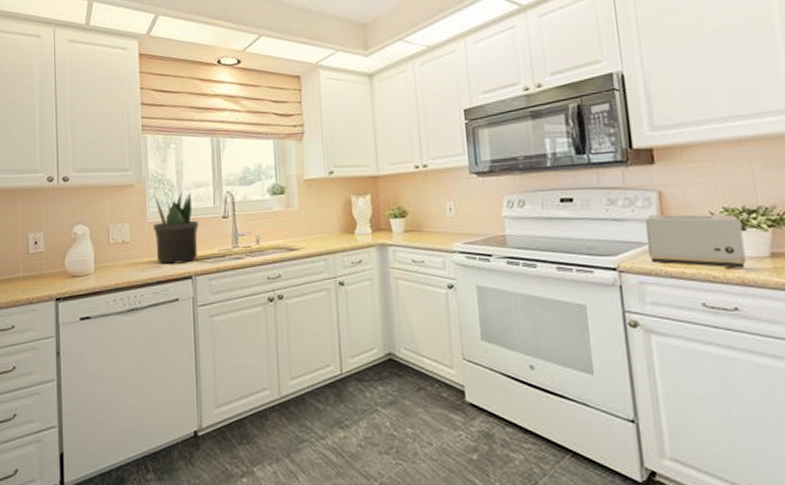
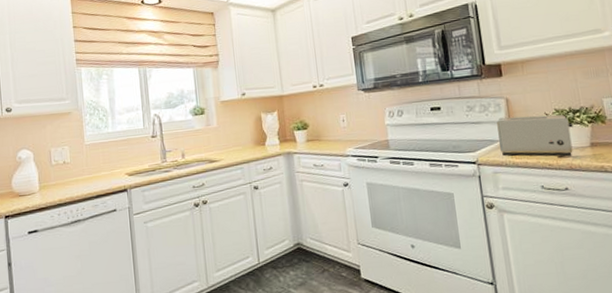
planter: present [154,192,199,264] -> none [90,117,131,180]

